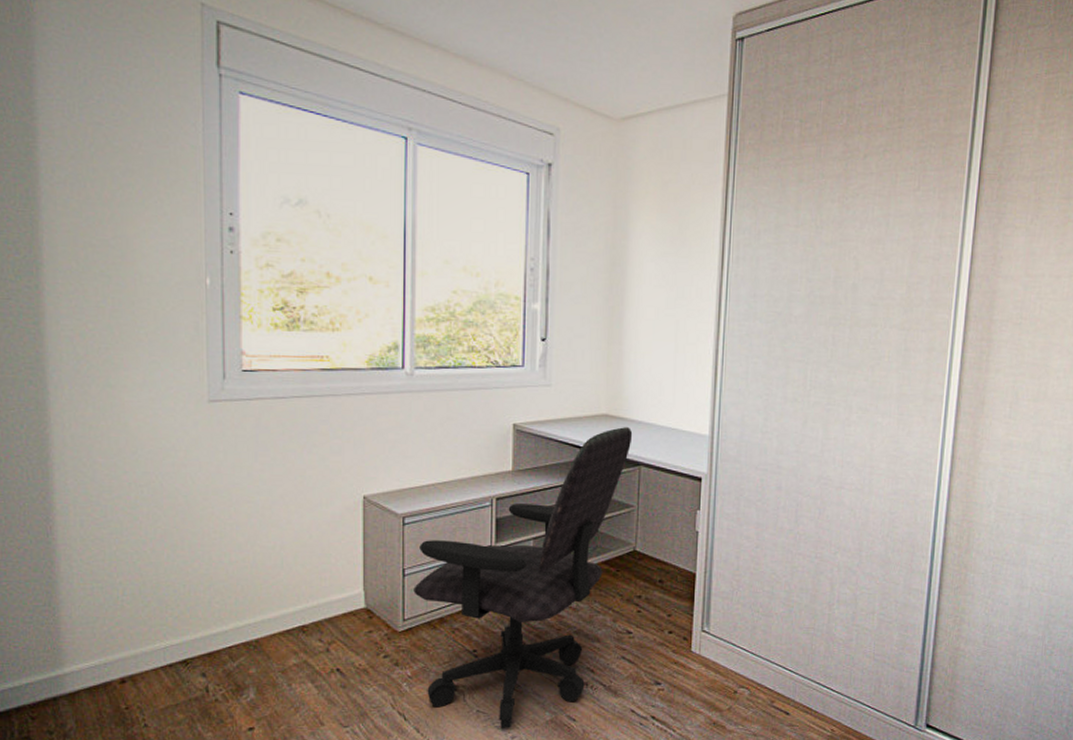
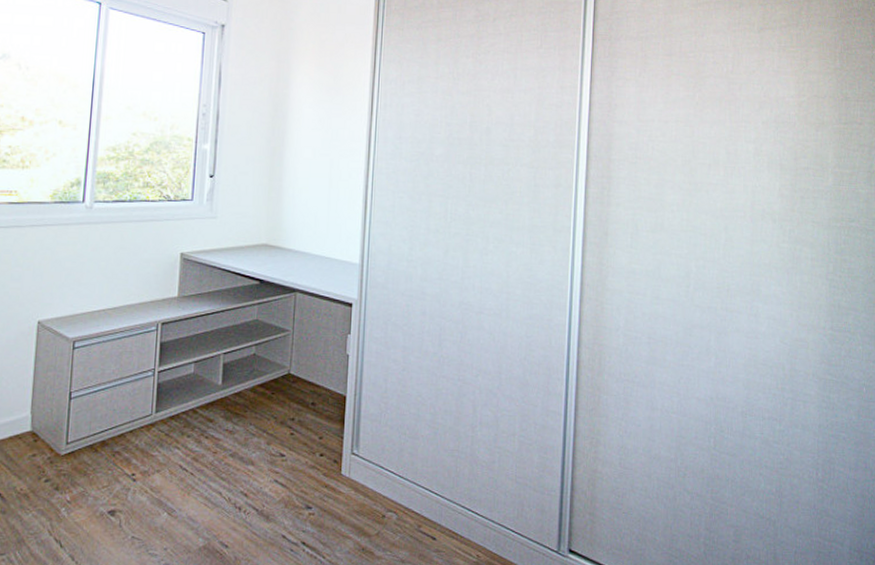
office chair: present [413,427,633,728] -> none [78,256,290,556]

